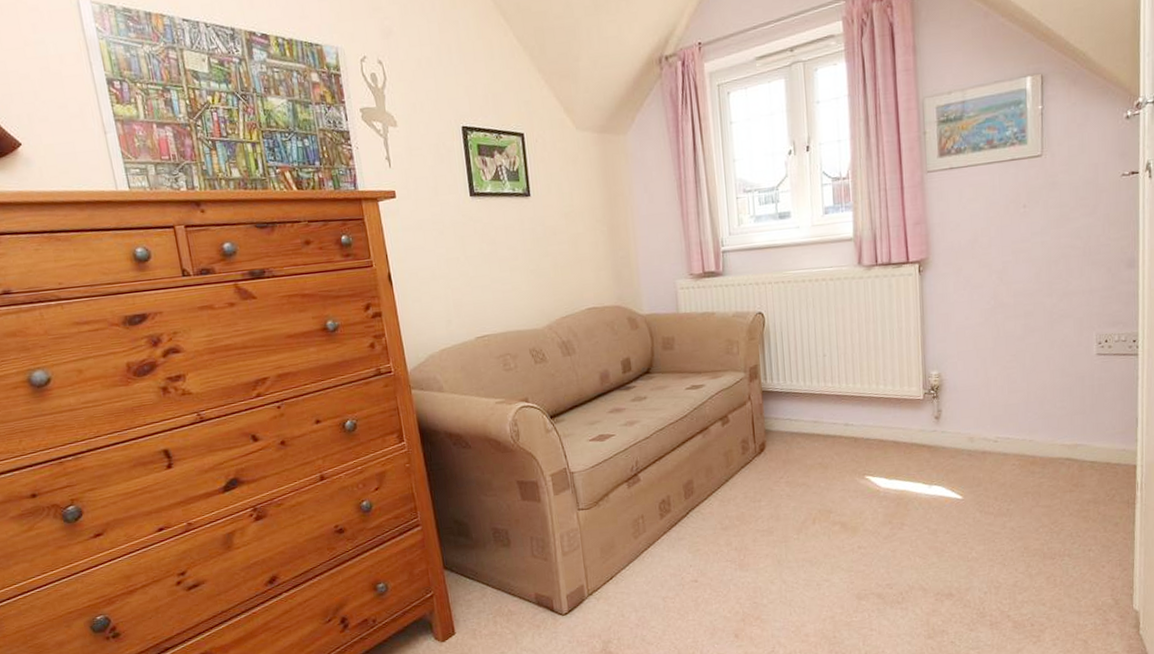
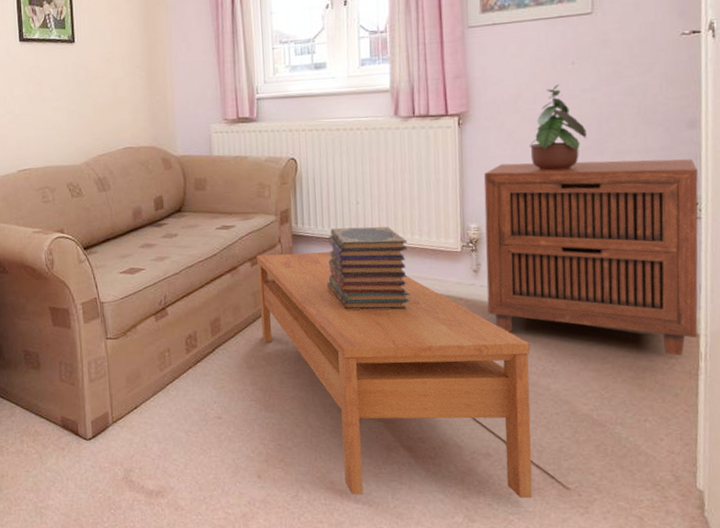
coffee table: none [727,406,991,646] -> present [257,252,533,499]
book stack: none [797,378,877,465] -> present [327,226,411,311]
cabinet: none [943,298,1136,488] -> present [483,159,699,356]
potted plant: none [985,228,1037,315] -> present [529,84,587,171]

